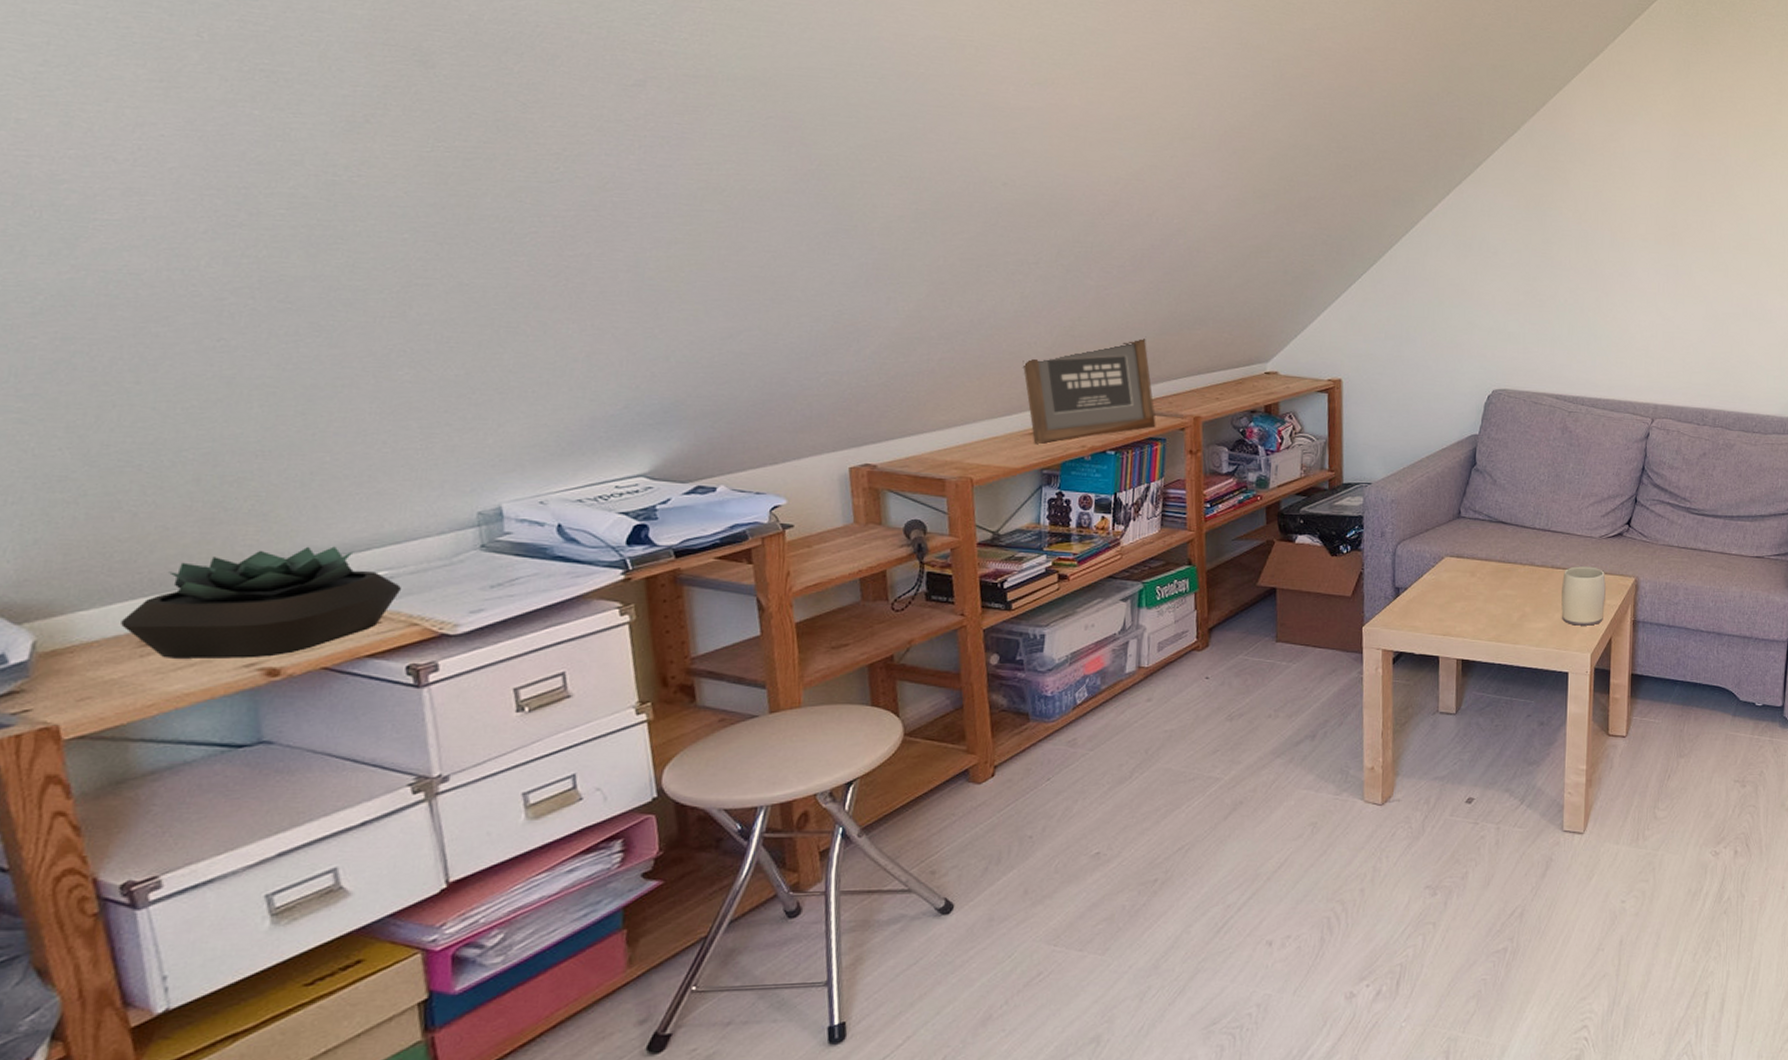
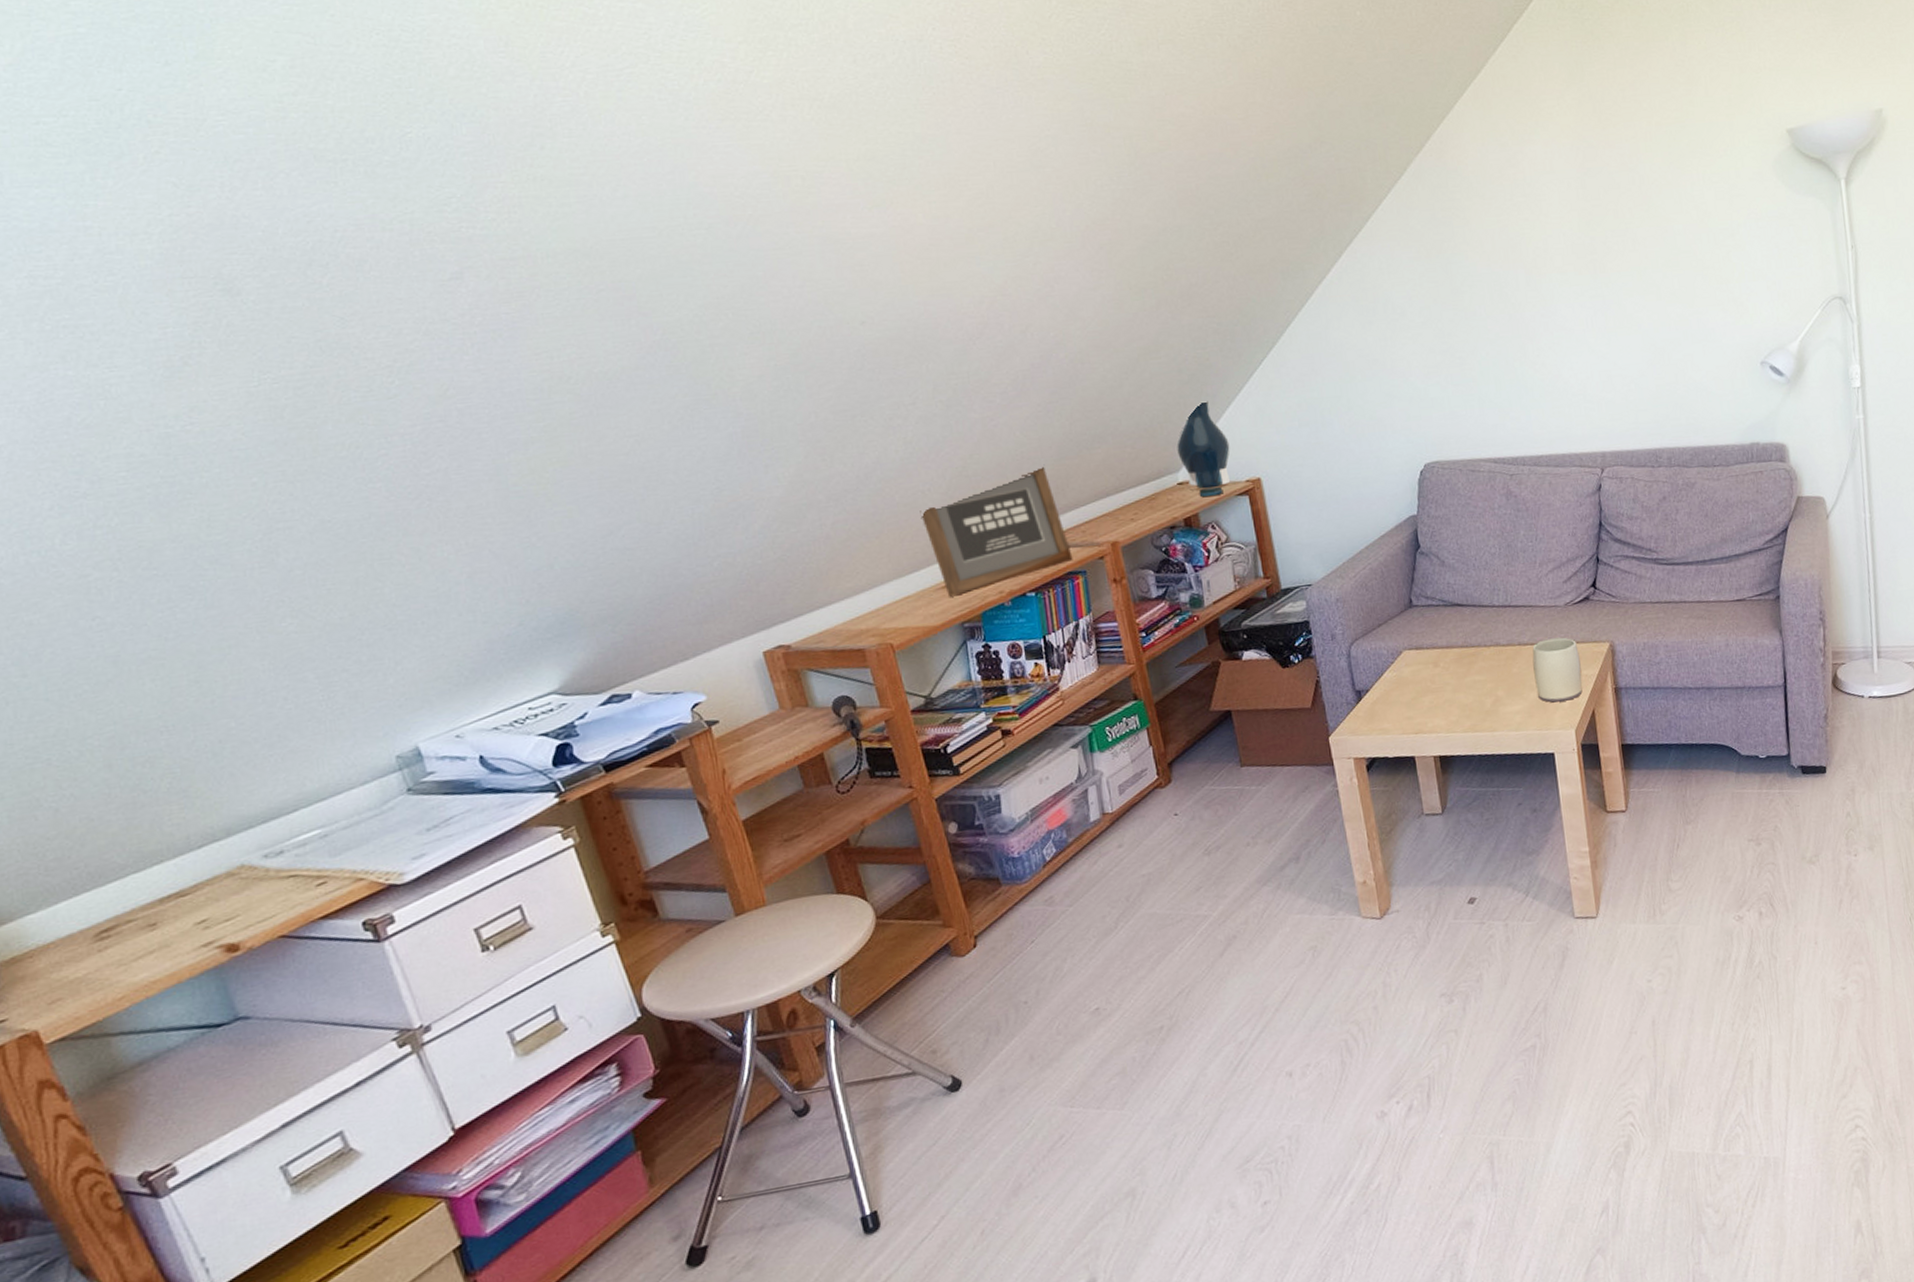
succulent plant: present [121,546,402,659] -> none [71,812,339,950]
vase: none [1270,303,1319,389] -> present [1176,401,1230,497]

